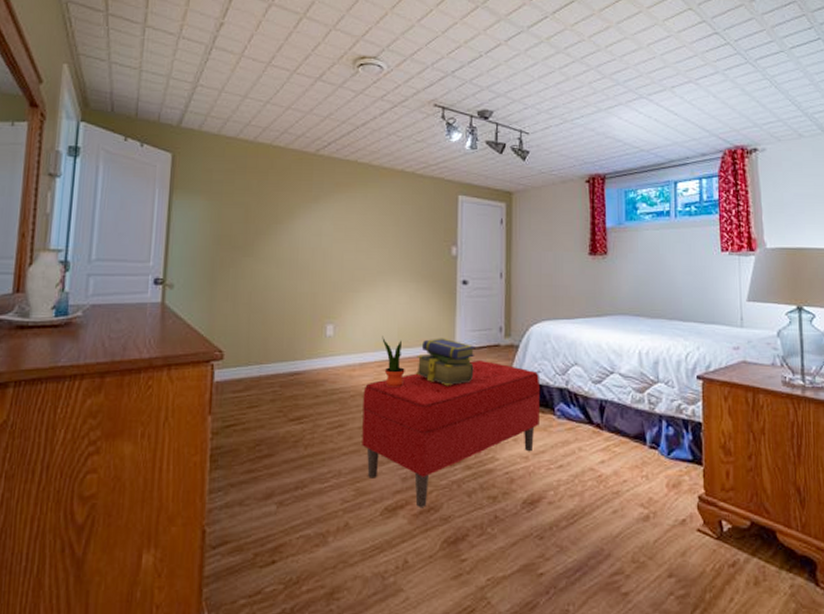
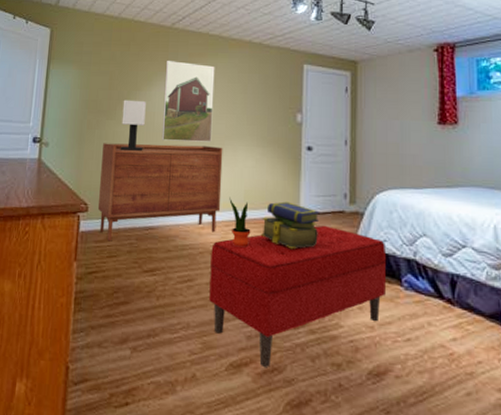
sideboard: none [236,282,375,391] -> present [98,143,223,241]
table lamp: none [259,234,288,291] -> present [120,99,146,151]
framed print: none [306,191,365,279] -> present [161,61,215,142]

